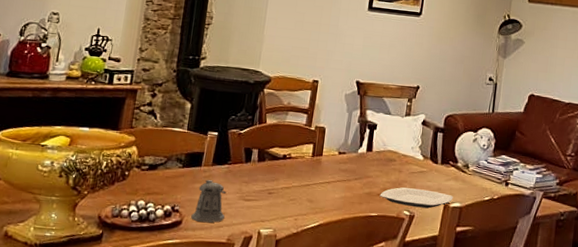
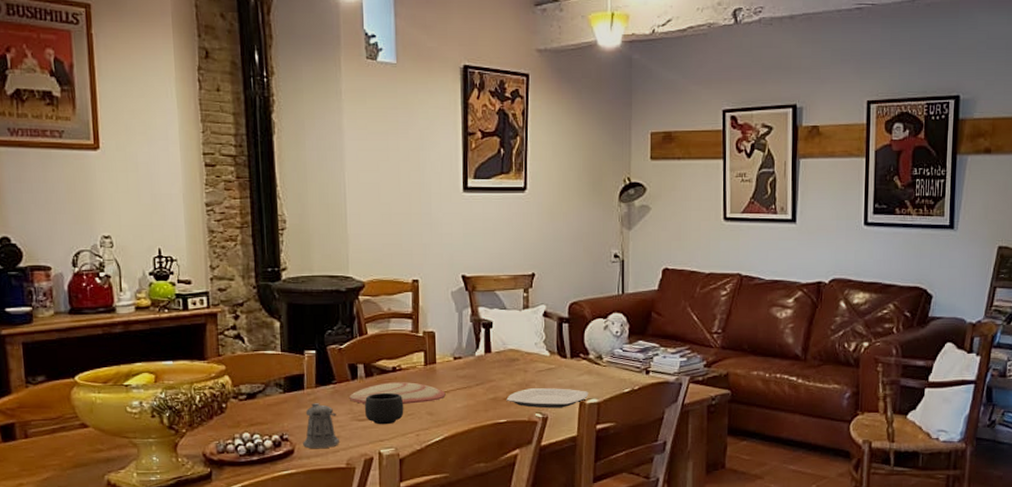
plate: none [240,168,327,190] -> present [349,382,446,404]
mug: none [251,177,288,207] -> present [364,392,404,425]

